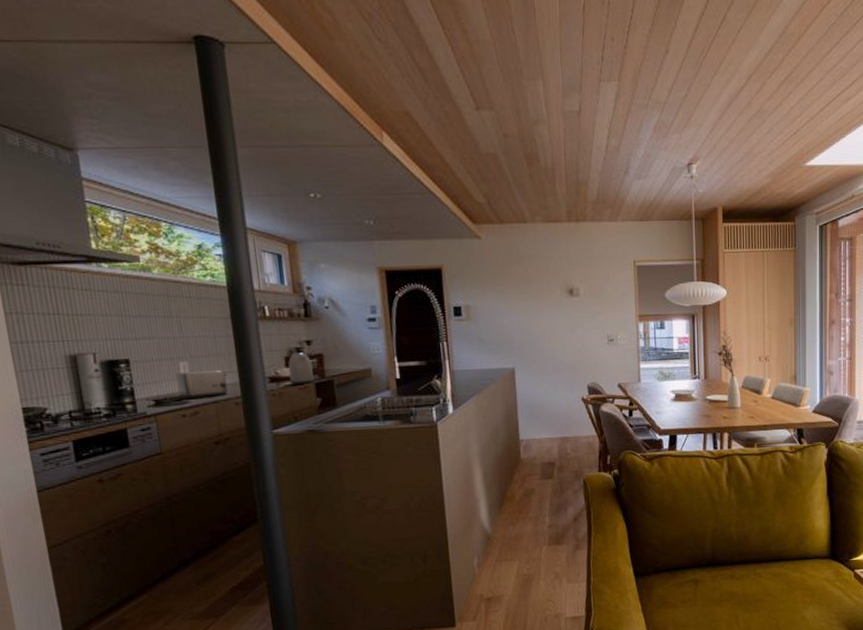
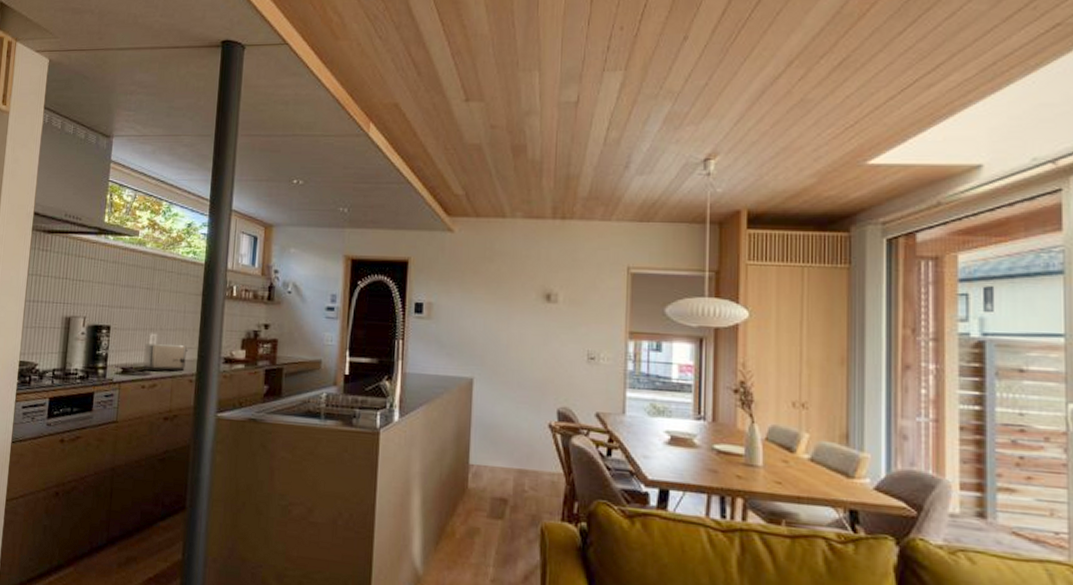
kettle: present [288,351,314,386] -> none [242,334,266,370]

